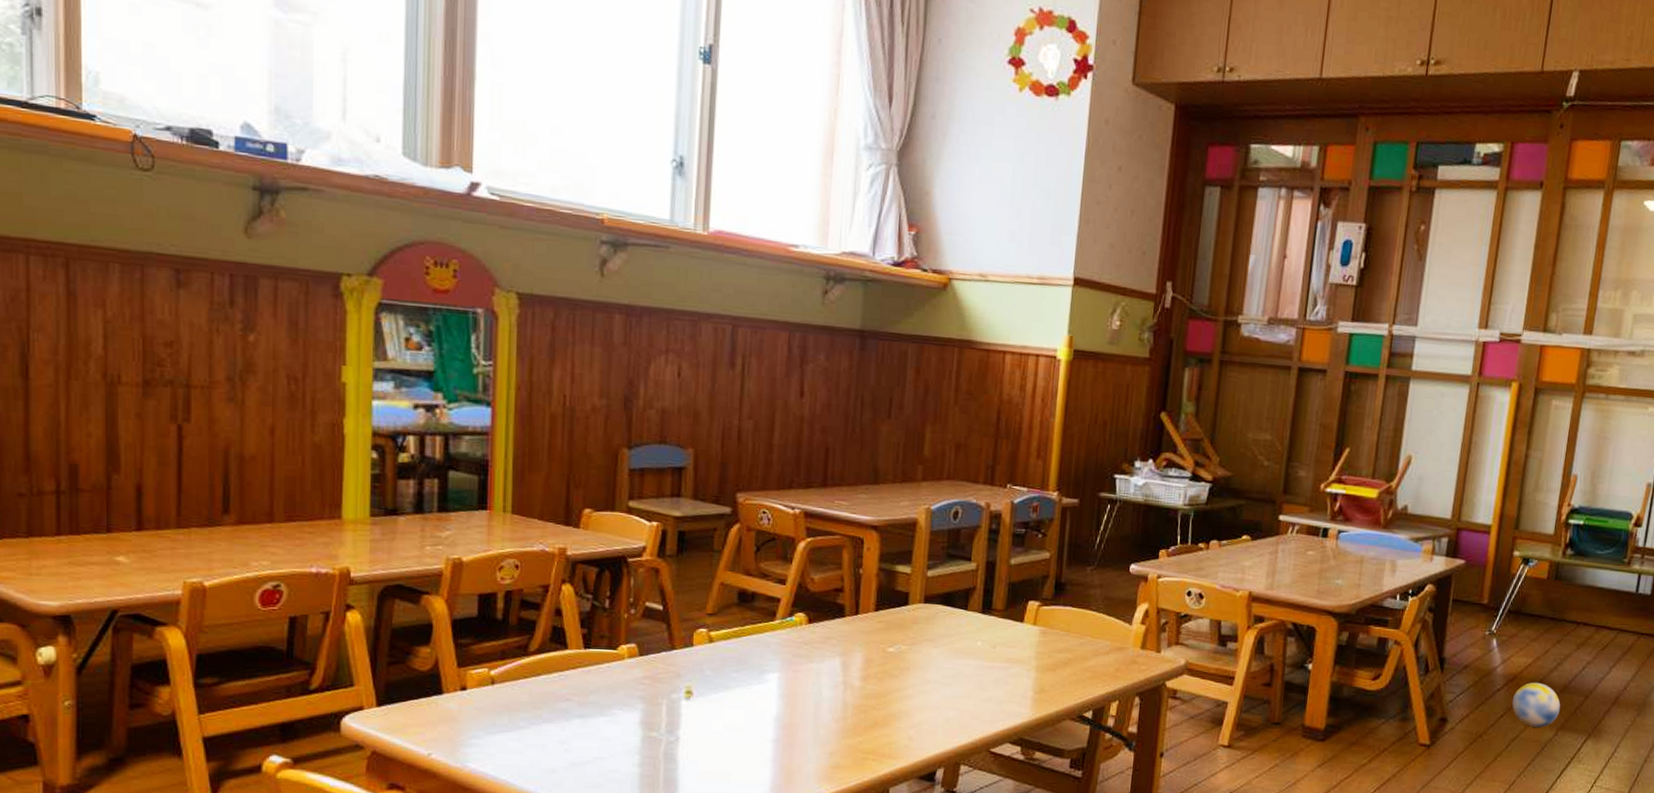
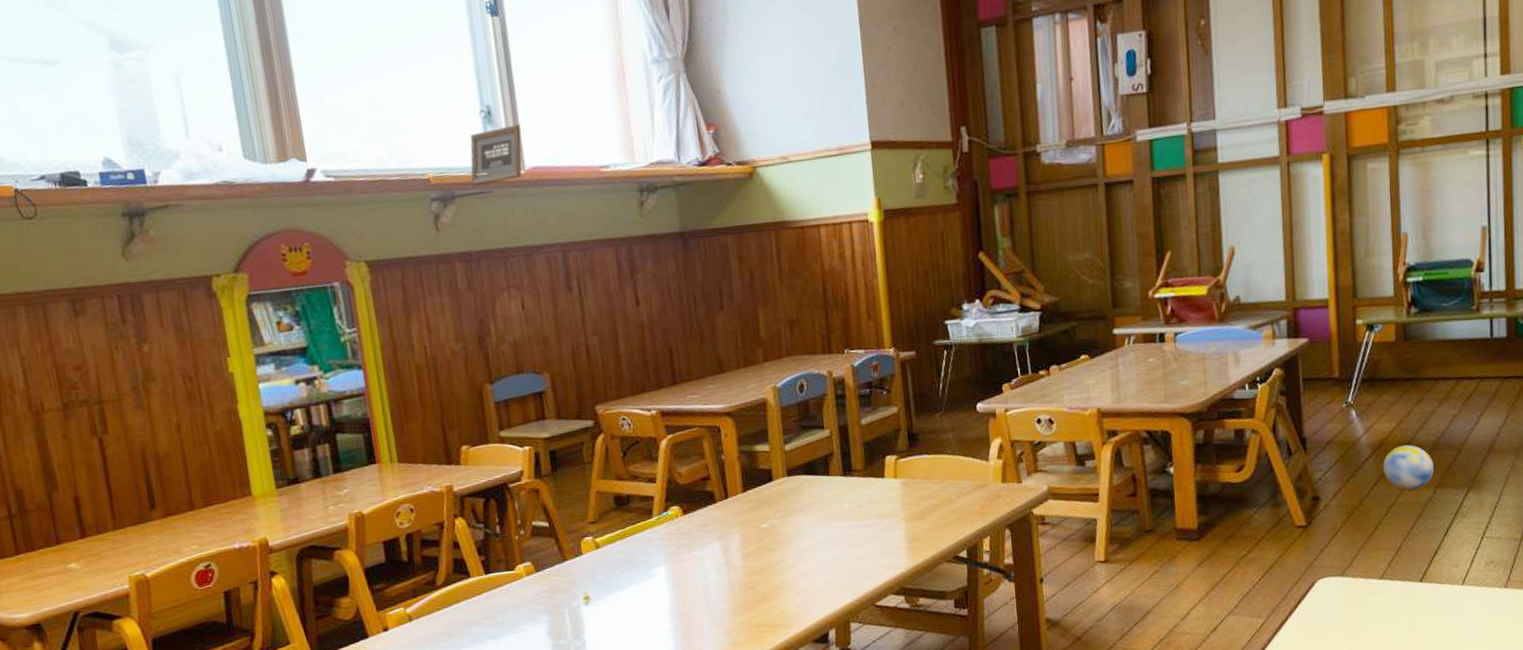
picture frame: none [649,181,713,239] -> present [470,124,522,186]

